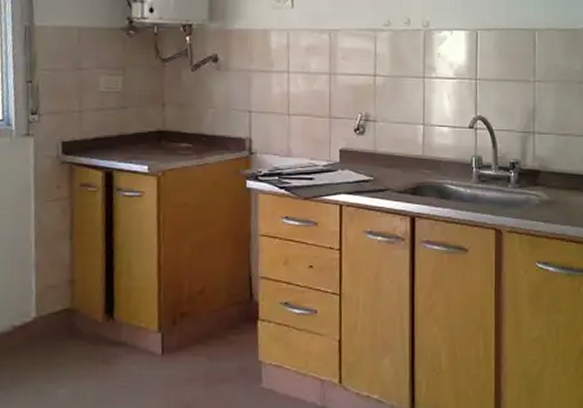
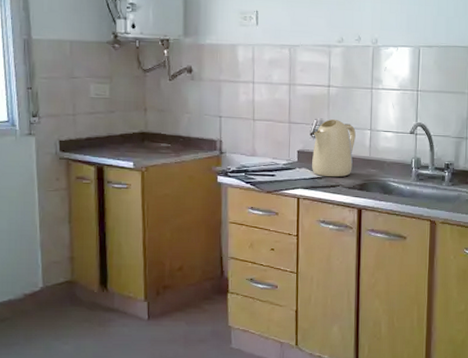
kettle: none [356,112,406,180] -> present [312,119,356,177]

